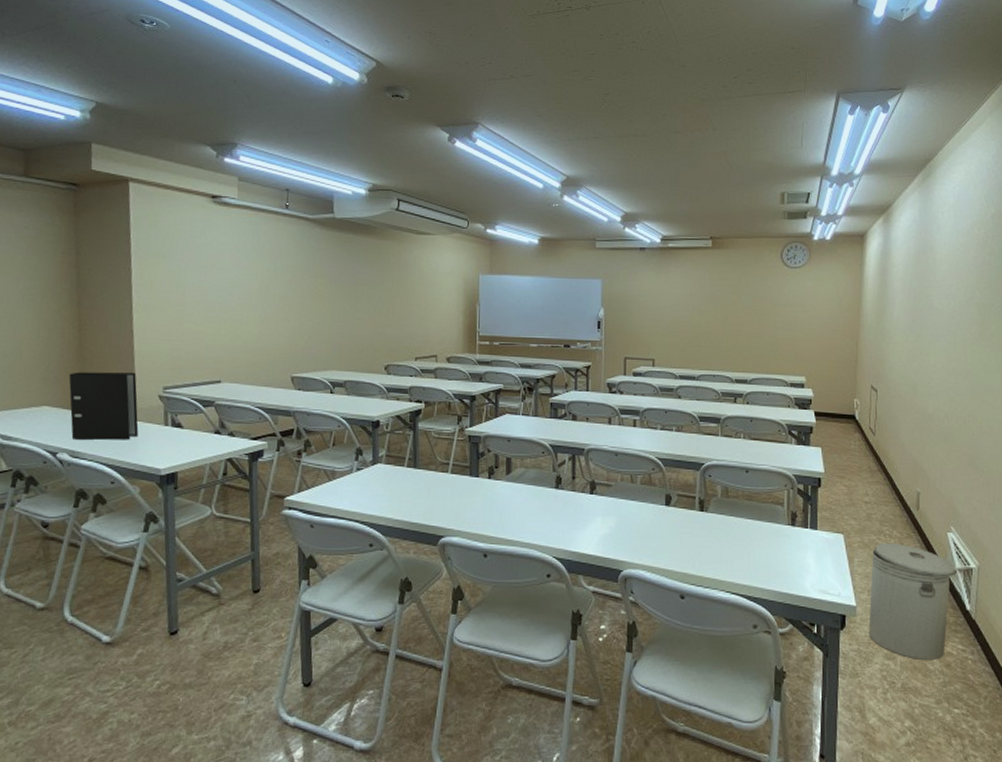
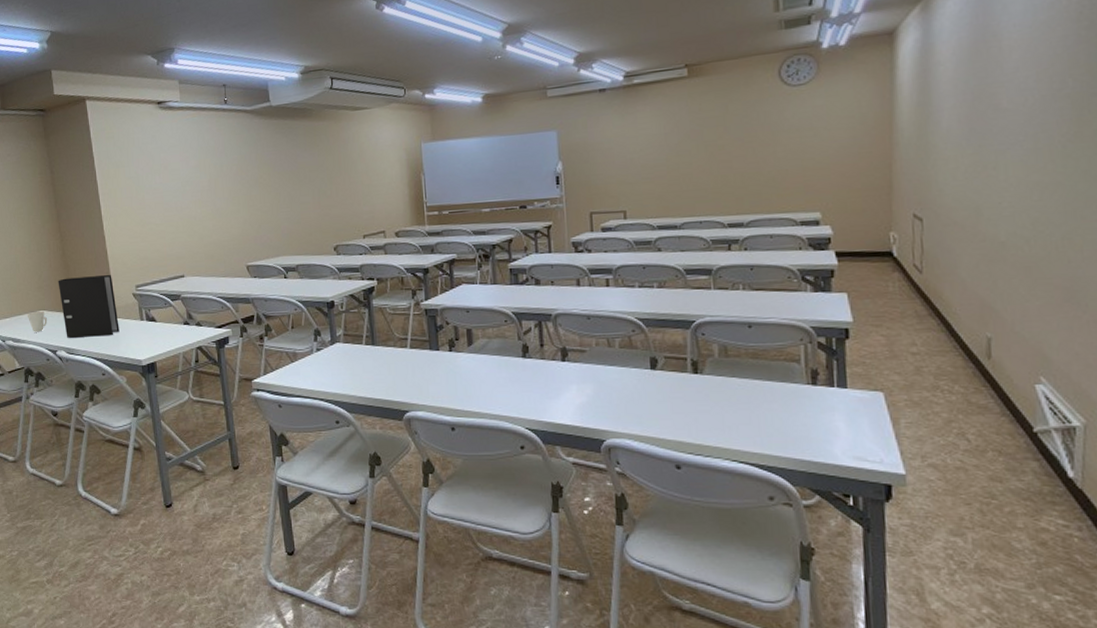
mug: none [24,406,50,430] -> present [27,311,47,332]
can: present [868,542,957,660] -> none [924,399,1052,537]

